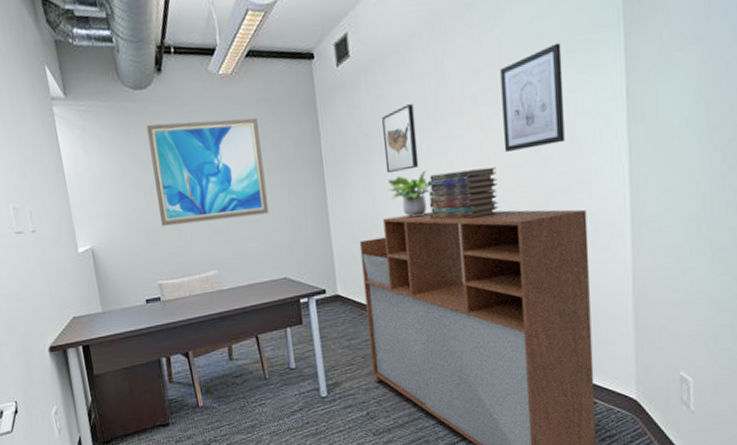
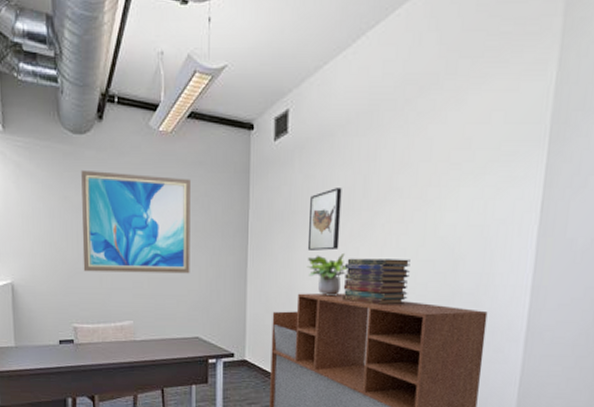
wall art: present [500,42,565,153] -> none [420,150,488,248]

